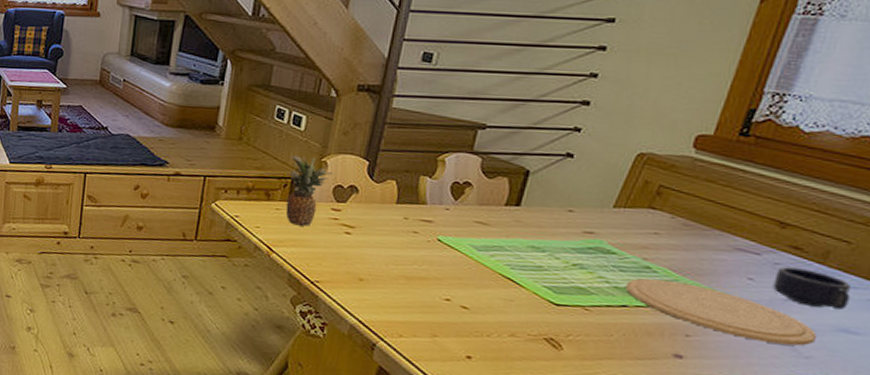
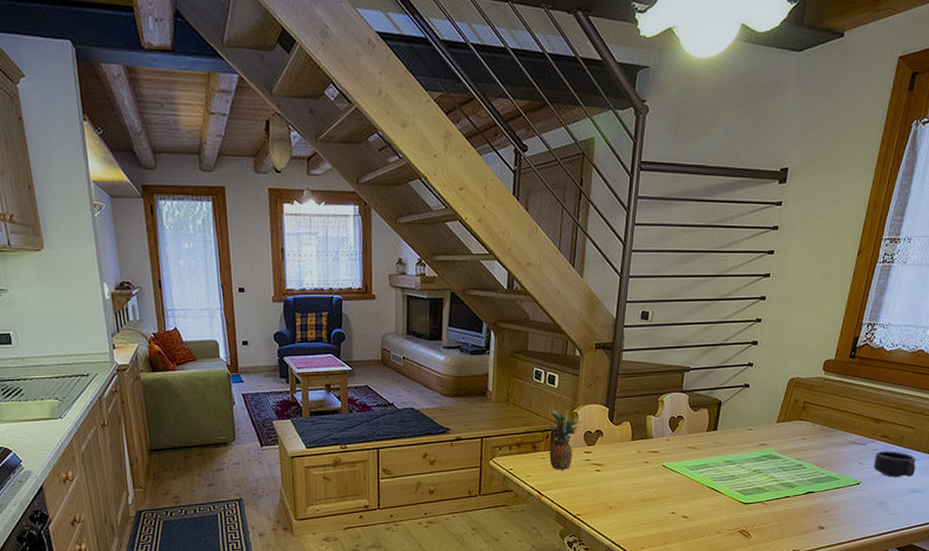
plate: present [626,278,817,346] -> none [788,472,899,508]

